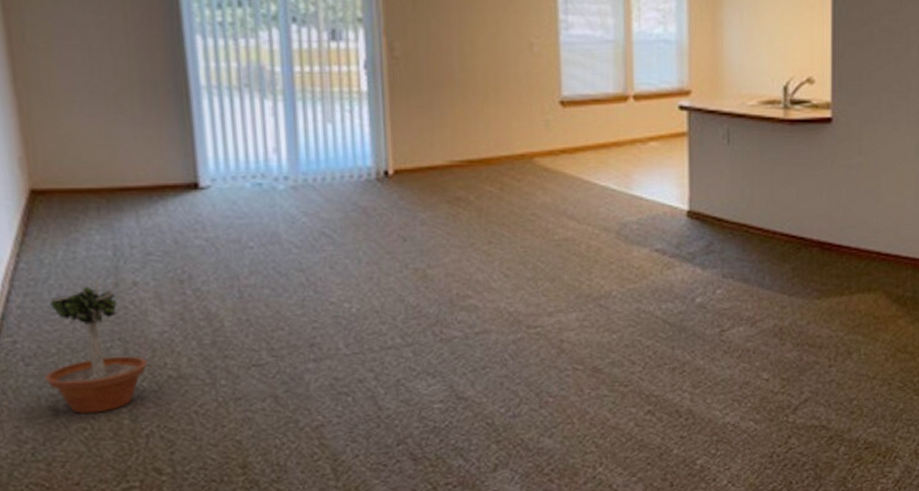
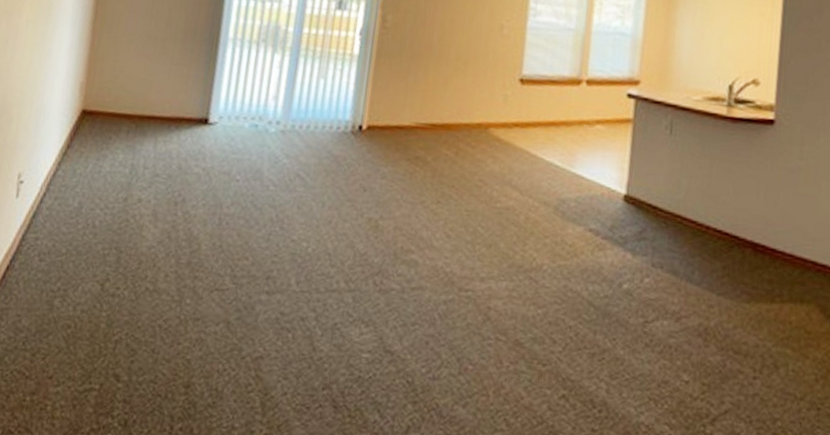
potted tree: present [44,271,148,414] -> none [51,187,133,313]

